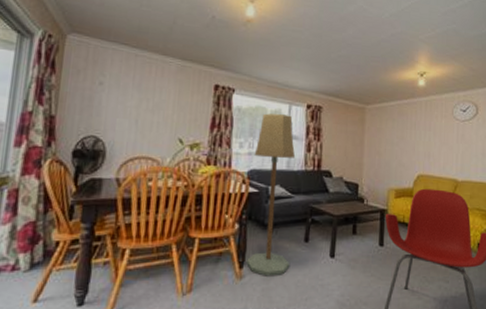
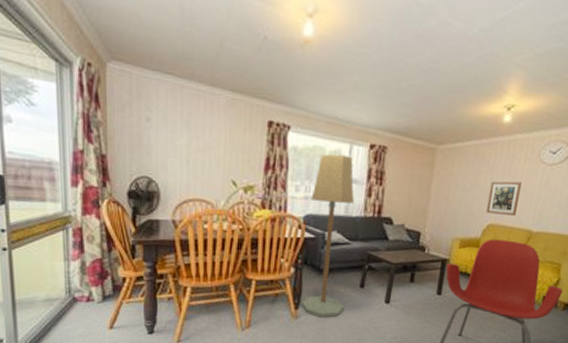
wall art: none [415,135,442,166] -> present [486,181,522,216]

